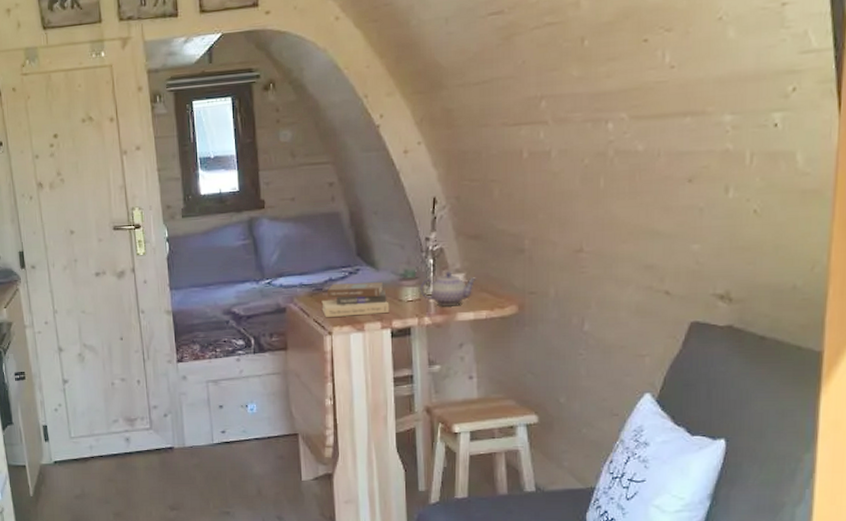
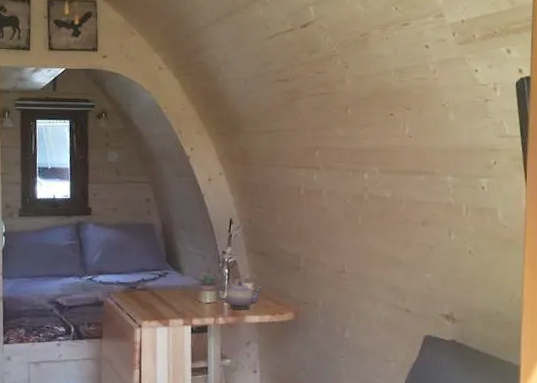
books: present [321,282,390,318] -> none [134,284,191,313]

